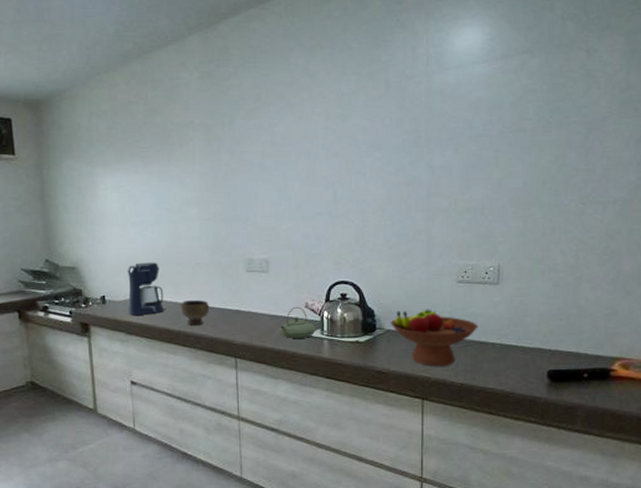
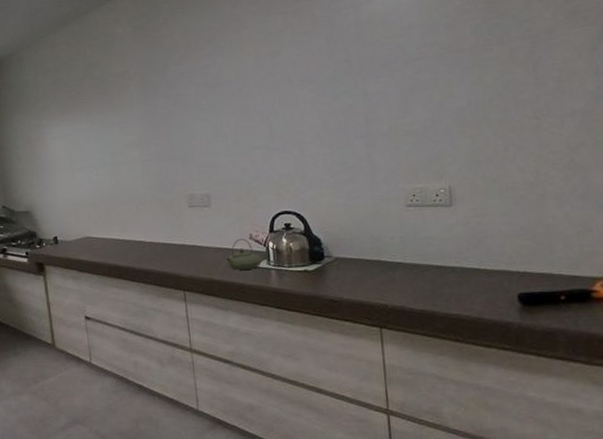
coffee maker: present [127,262,165,315] -> none [76,203,114,254]
bowl: present [180,299,210,325] -> none [127,236,156,261]
fruit bowl: present [391,309,478,367] -> none [339,235,434,293]

